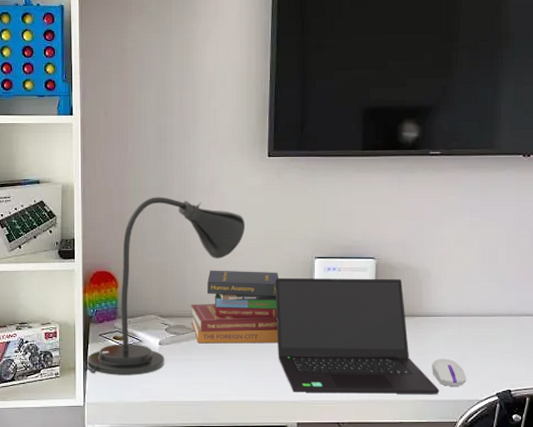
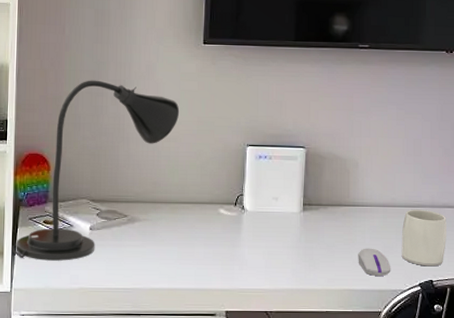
books: present [191,270,279,344] -> none [123,155,212,230]
laptop: present [275,277,440,394] -> none [207,164,365,283]
mug: none [477,318,525,376] -> present [401,209,446,267]

